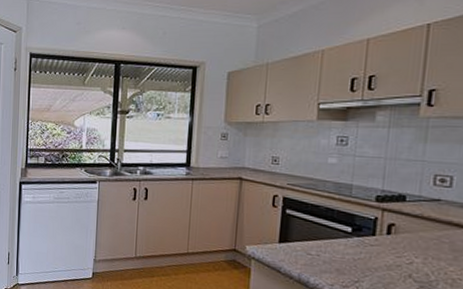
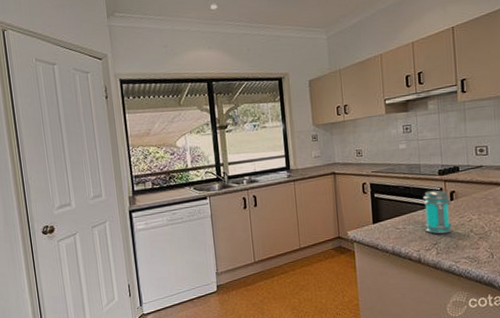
jar: none [345,217,387,273] -> present [423,190,452,234]

